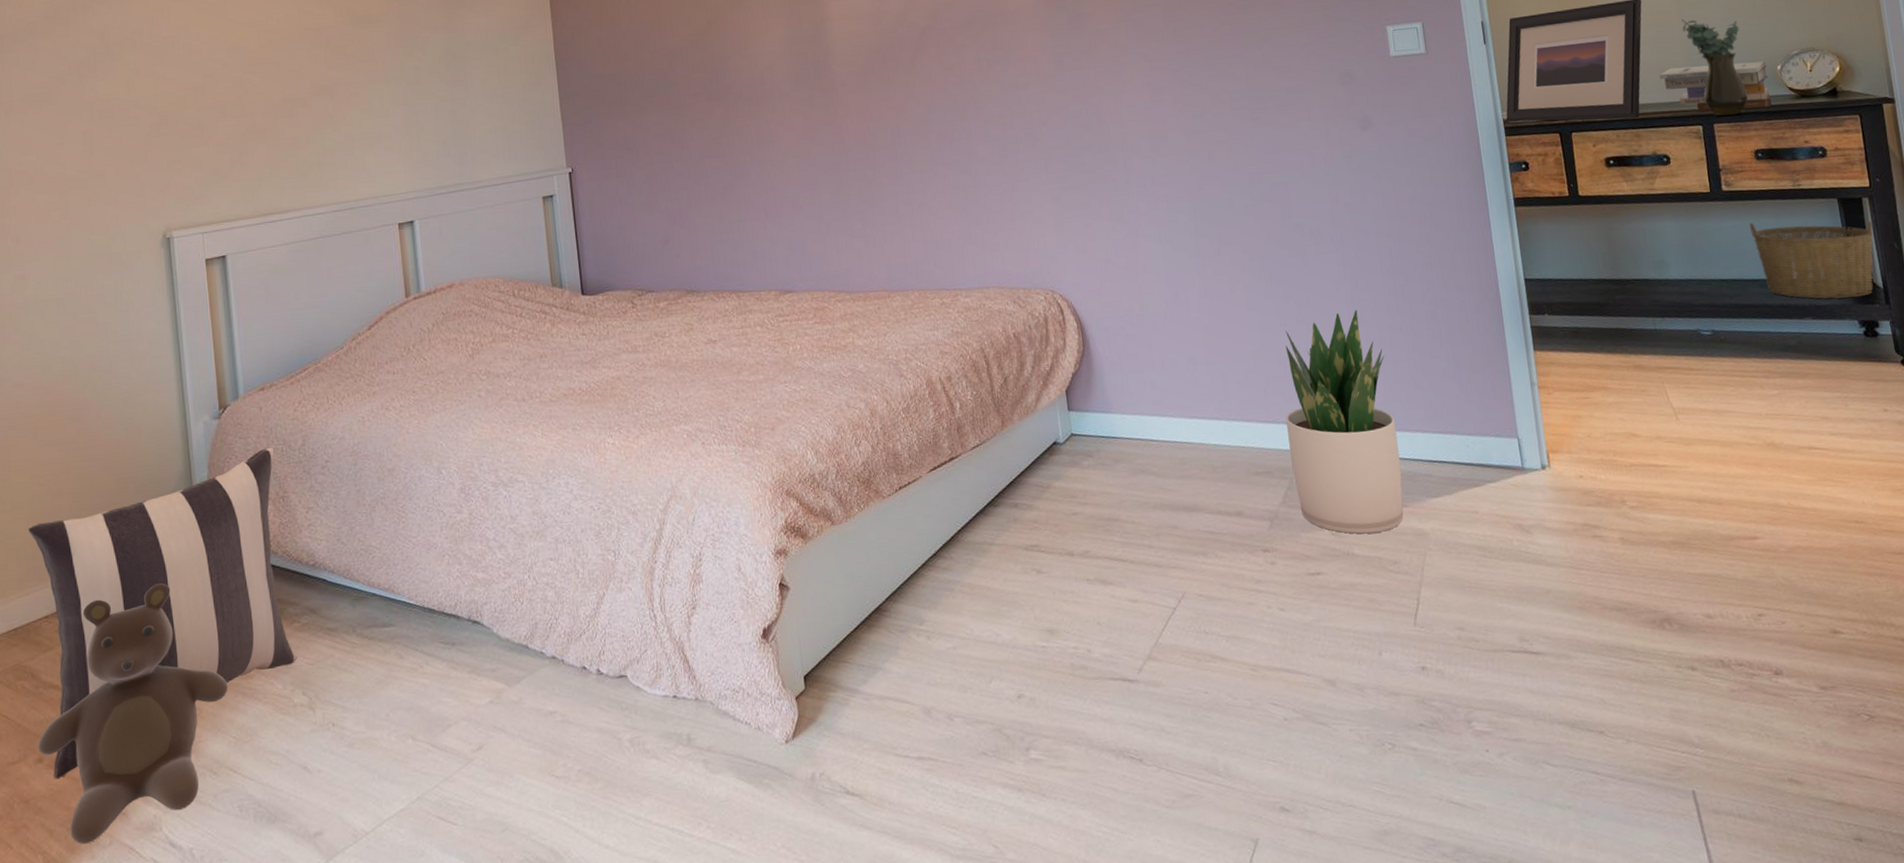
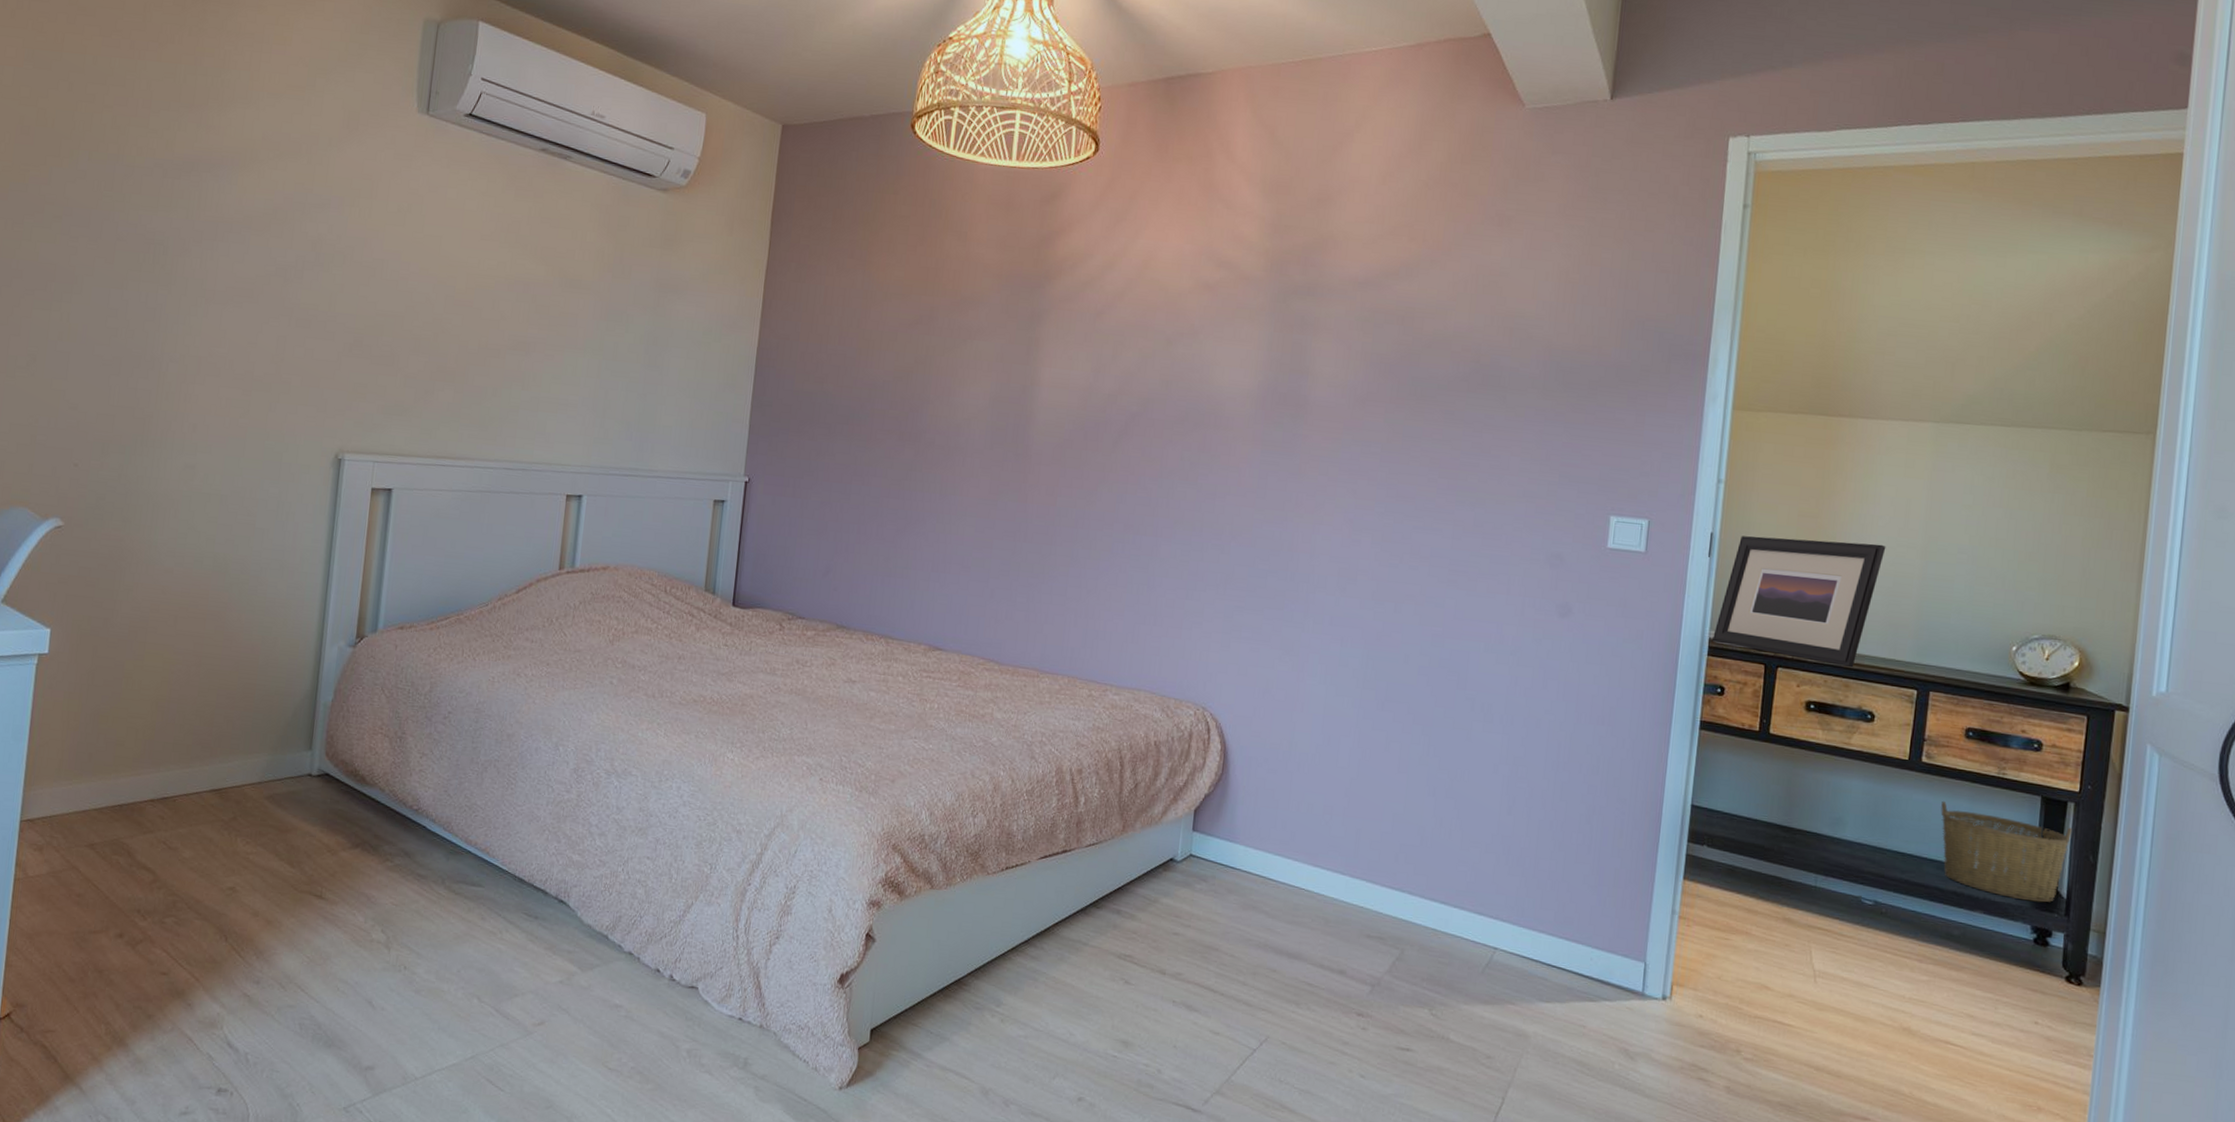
pillow: present [28,447,298,779] -> none [130,686,402,957]
teddy bear: present [38,583,229,845] -> none [120,793,313,1025]
planter: present [1285,310,1404,534] -> none [1405,796,1528,1024]
books: present [1659,61,1772,112] -> none [1884,624,2002,688]
vase: present [1681,18,1748,116] -> none [1922,575,1982,688]

